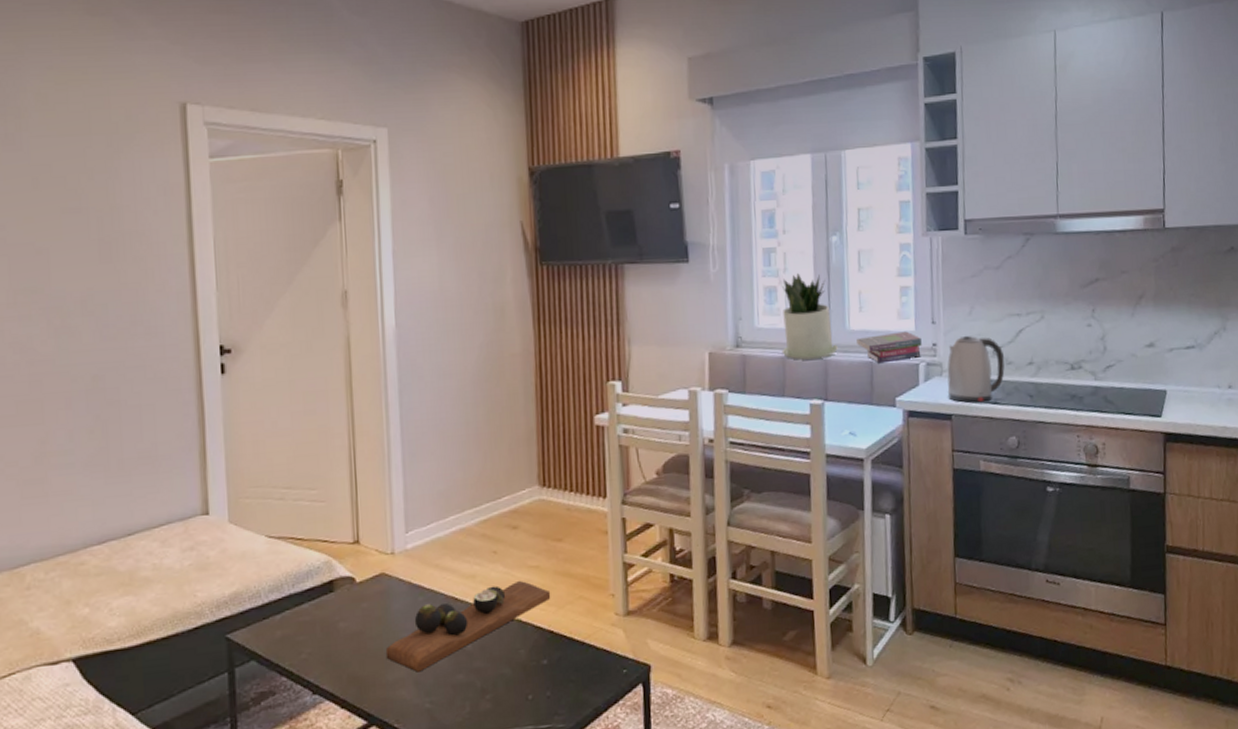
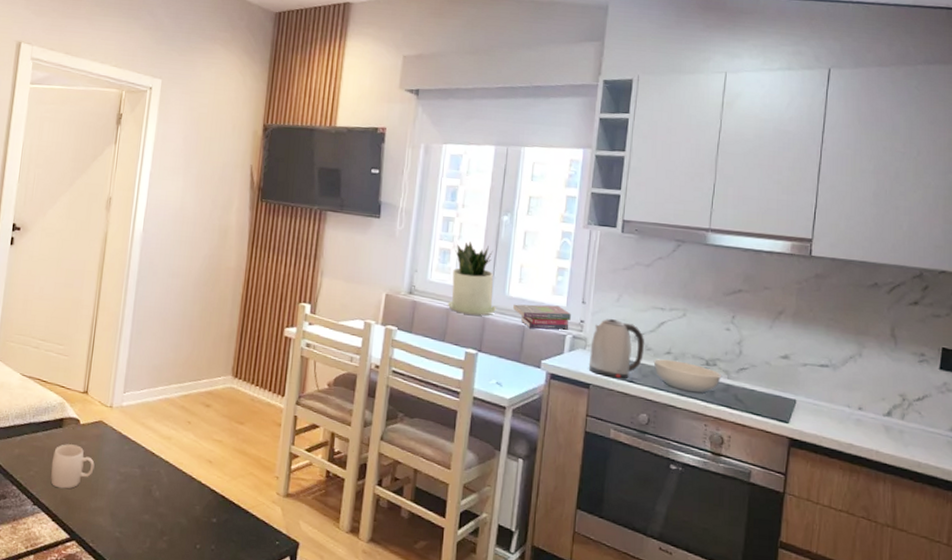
mug: none [327,609,384,667] -> present [50,444,95,489]
decorative tray: present [385,580,551,672] -> none [92,449,228,506]
bowl: none [1016,370,1088,404] -> present [653,359,721,394]

